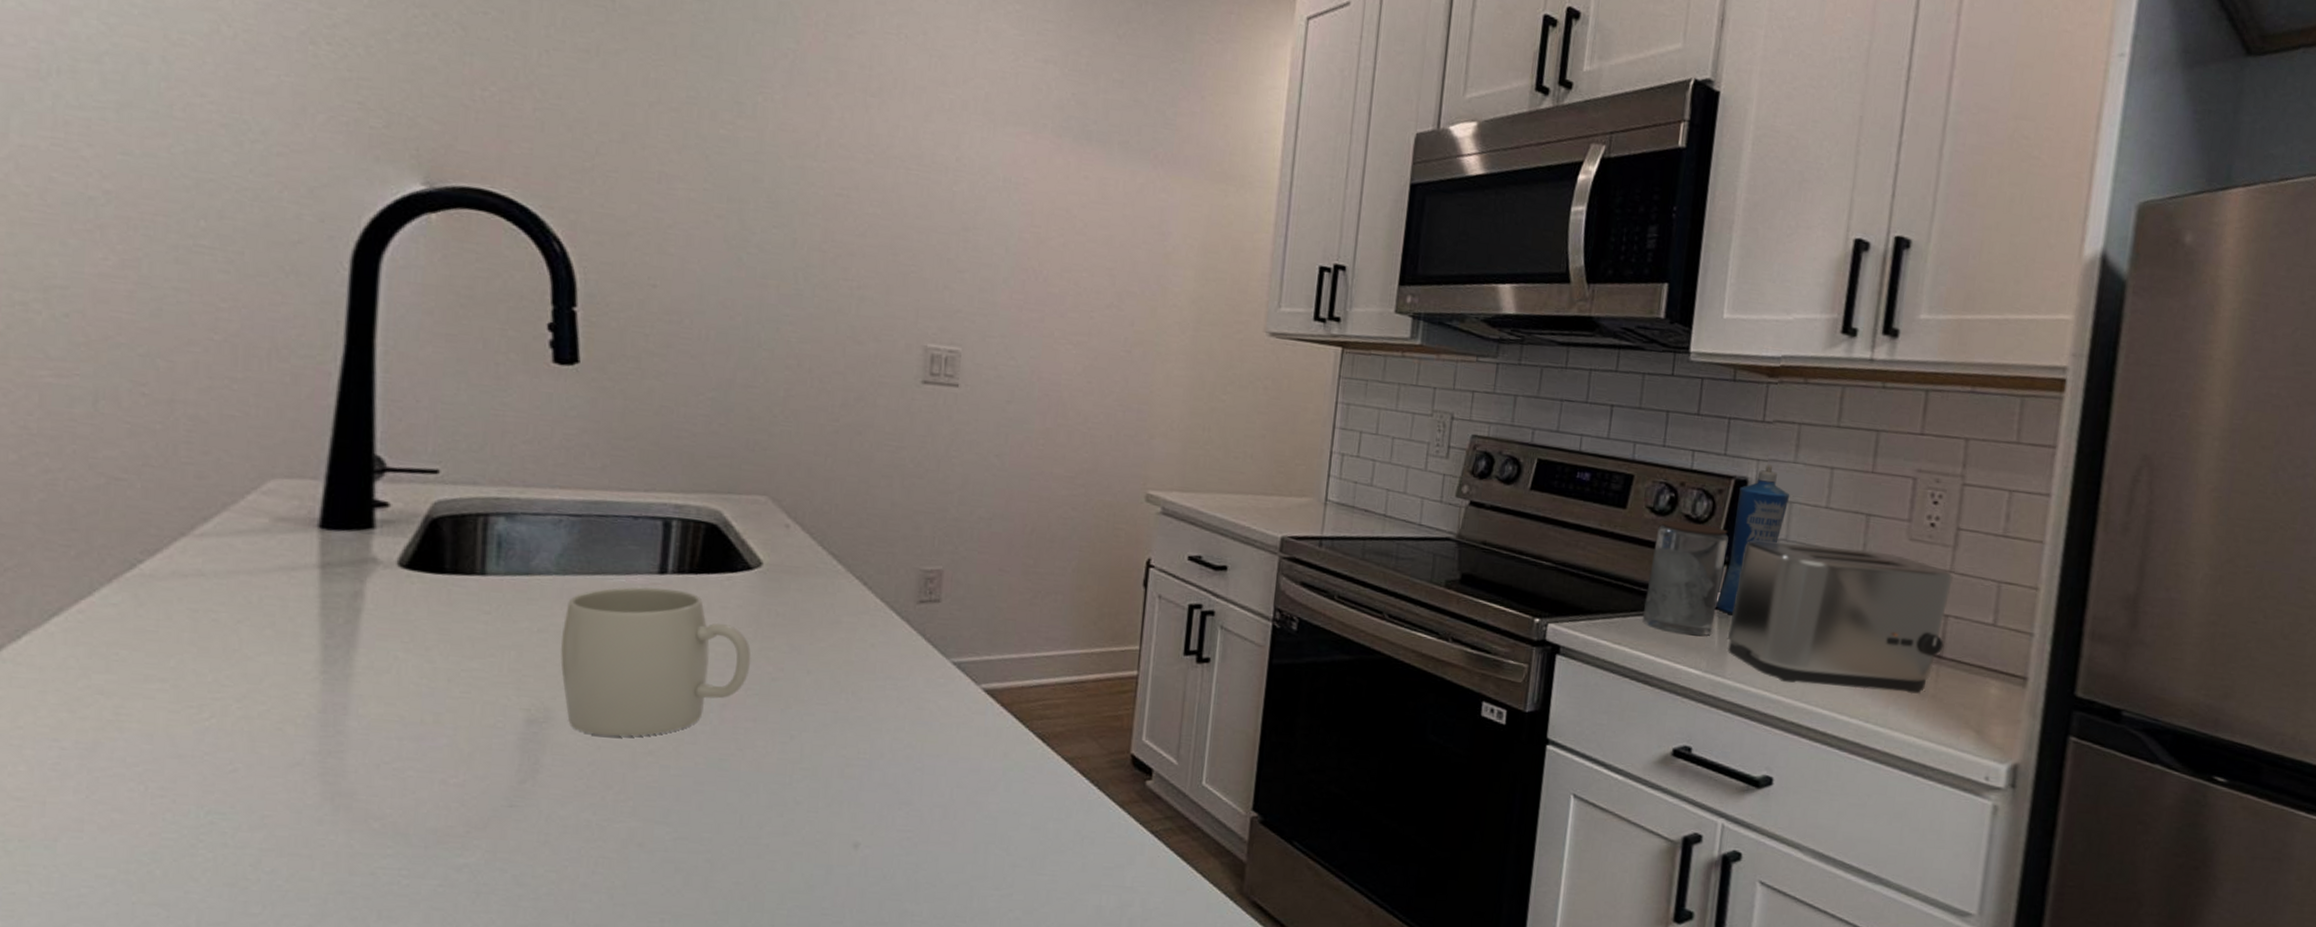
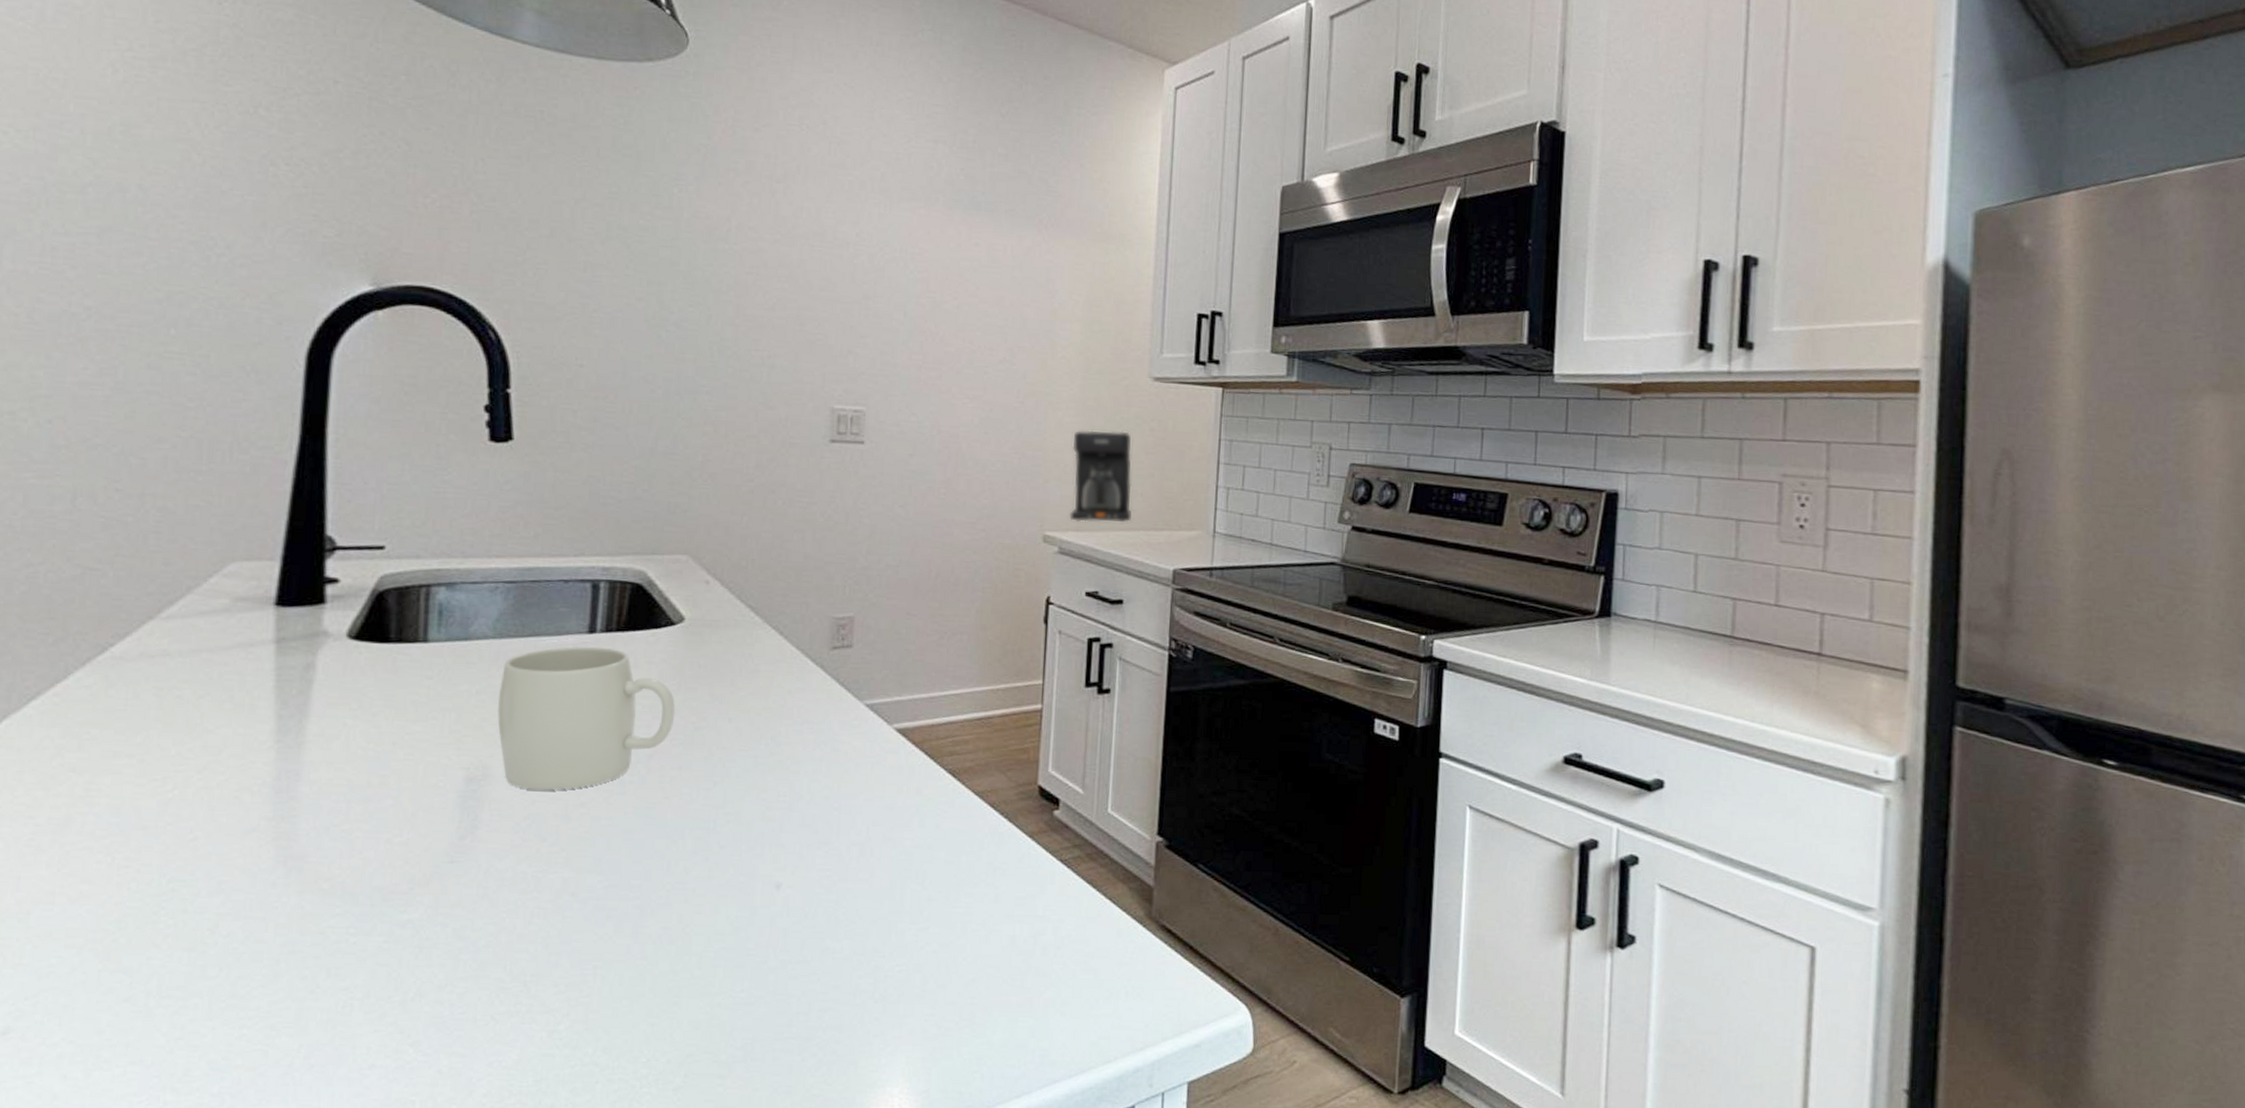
coffee maker: none [1174,385,1243,486] -> present [1069,430,1132,523]
jar: present [1641,520,1729,637] -> none [1524,535,1604,646]
squeeze bottle: present [1716,464,1790,615] -> none [1596,477,1661,624]
toaster: present [1727,539,1953,695] -> none [1609,549,1826,693]

